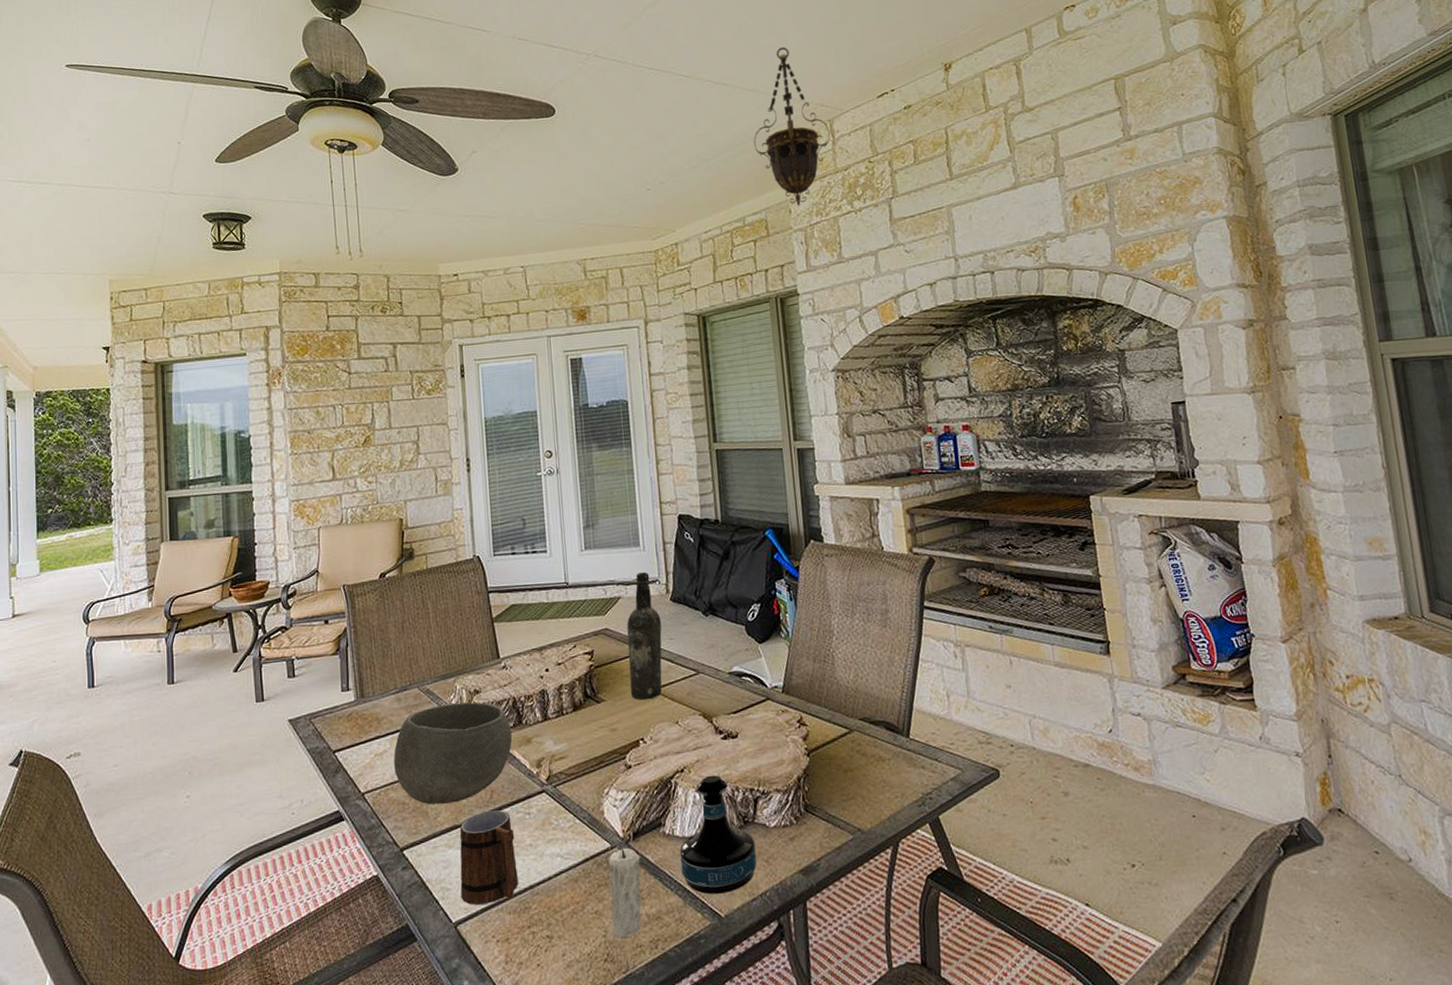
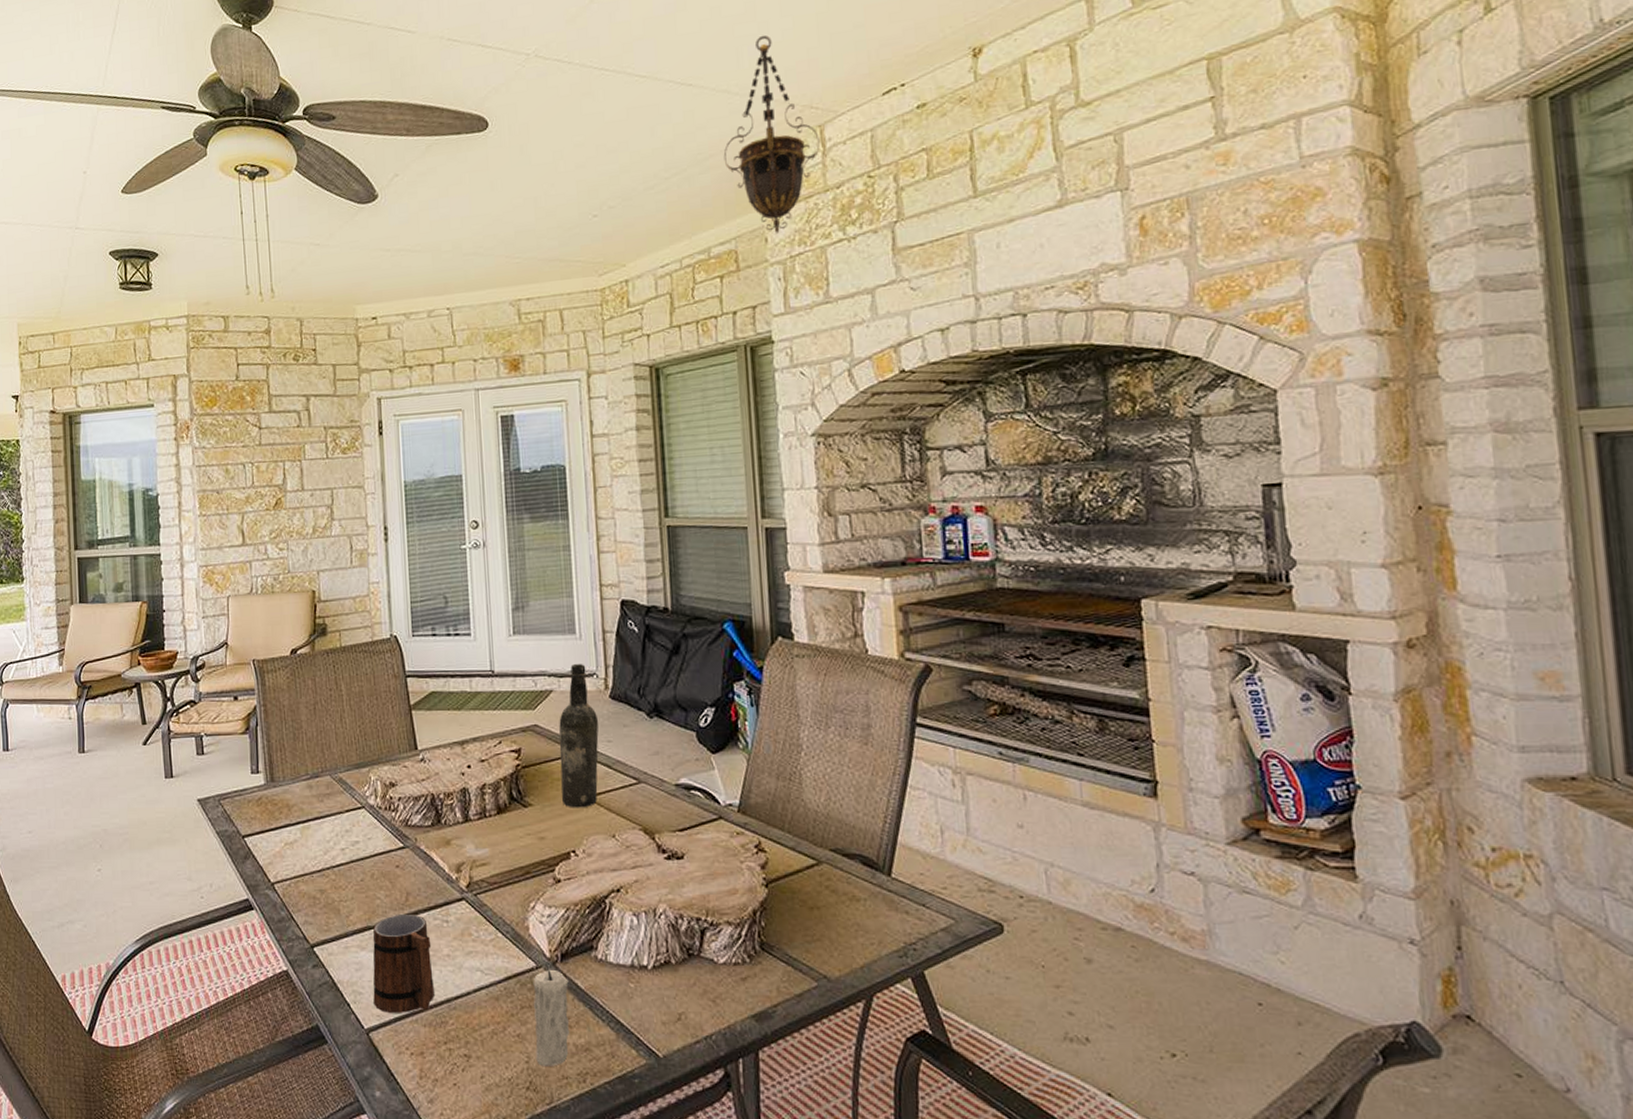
bowl: present [394,702,513,805] -> none [304,795,431,902]
tequila bottle: present [679,775,757,895] -> none [613,898,702,1031]

